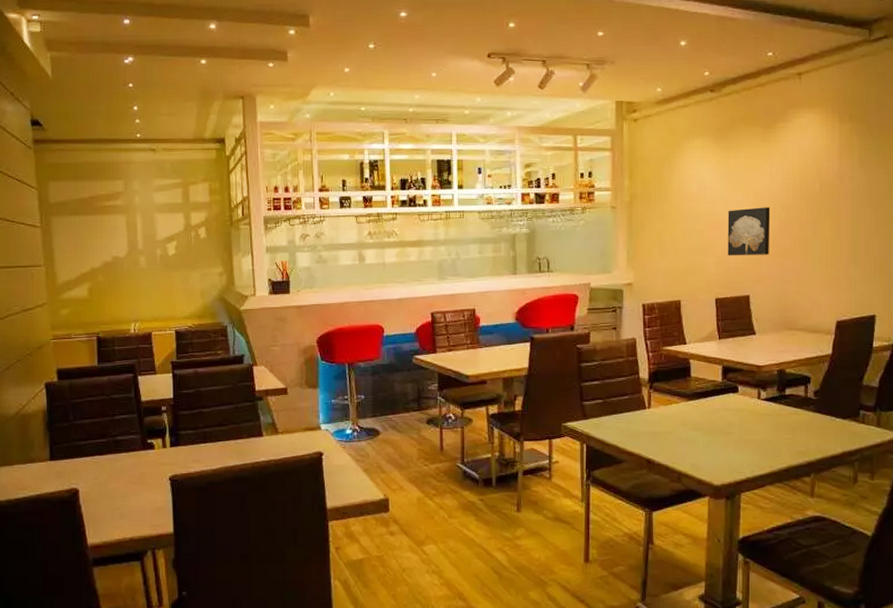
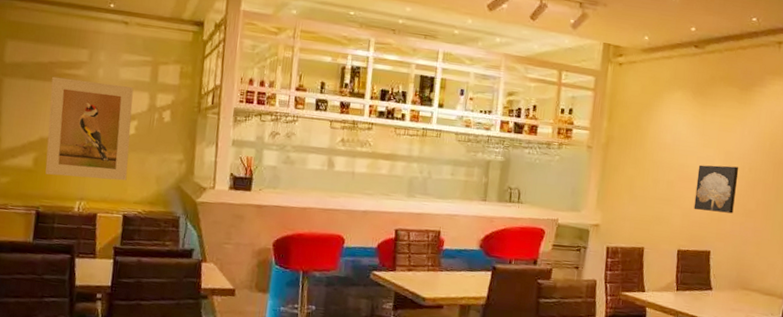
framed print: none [94,209,174,302] -> present [45,76,134,181]

